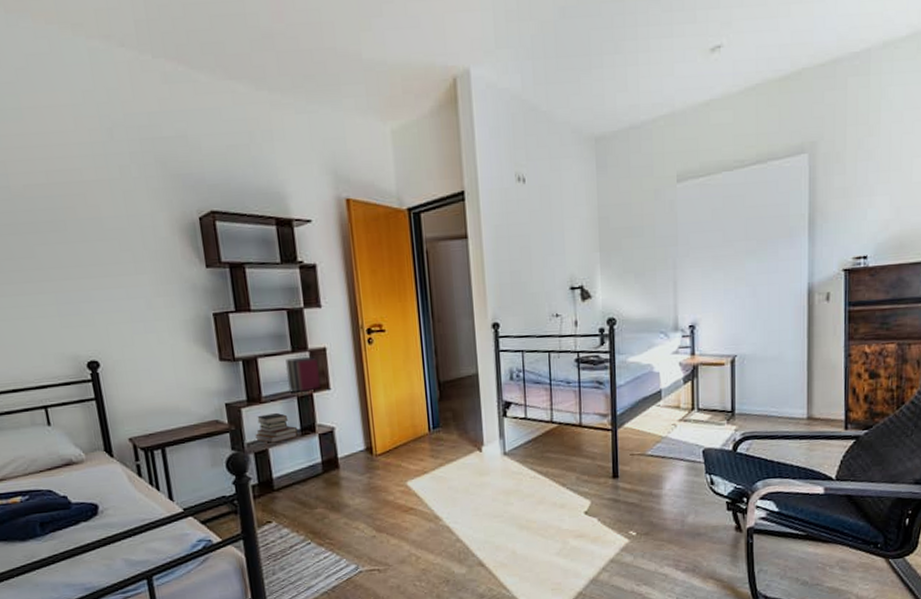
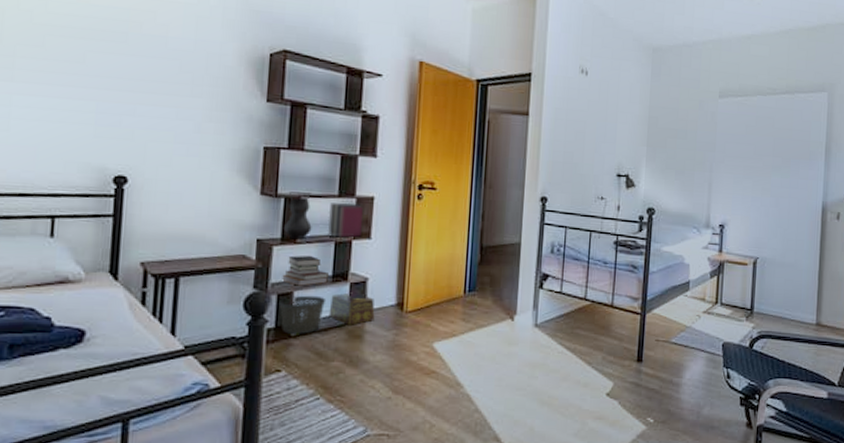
vase: none [244,352,273,400] -> present [284,191,312,240]
basket: none [257,449,300,488] -> present [279,295,327,334]
decorative box: none [303,443,348,474] -> present [328,292,375,325]

